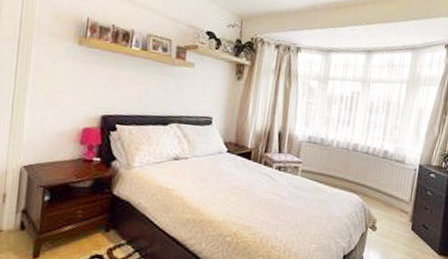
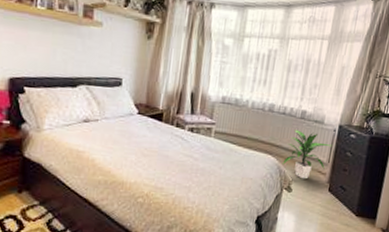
indoor plant: none [367,169,413,218] -> present [282,129,331,179]

